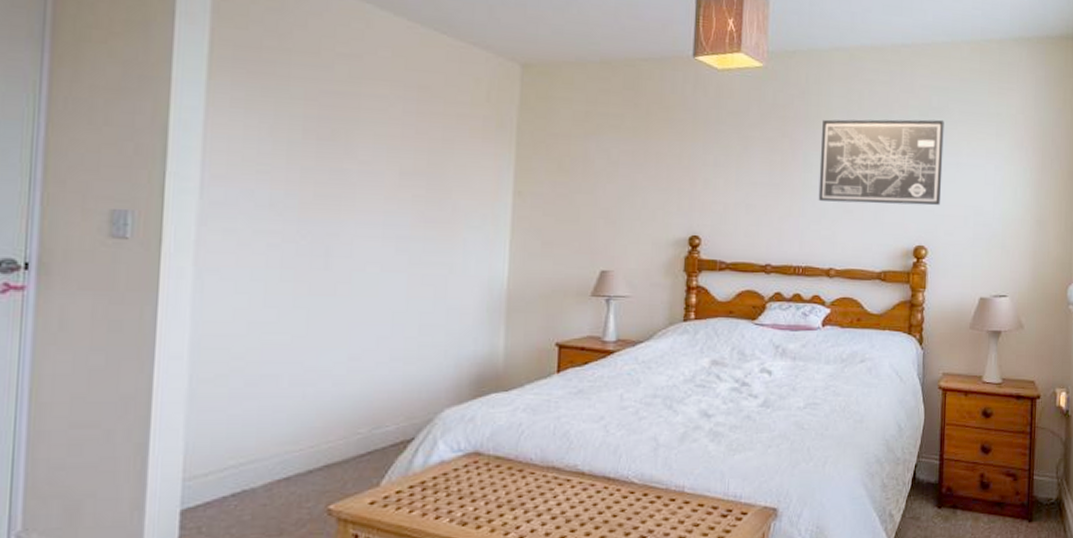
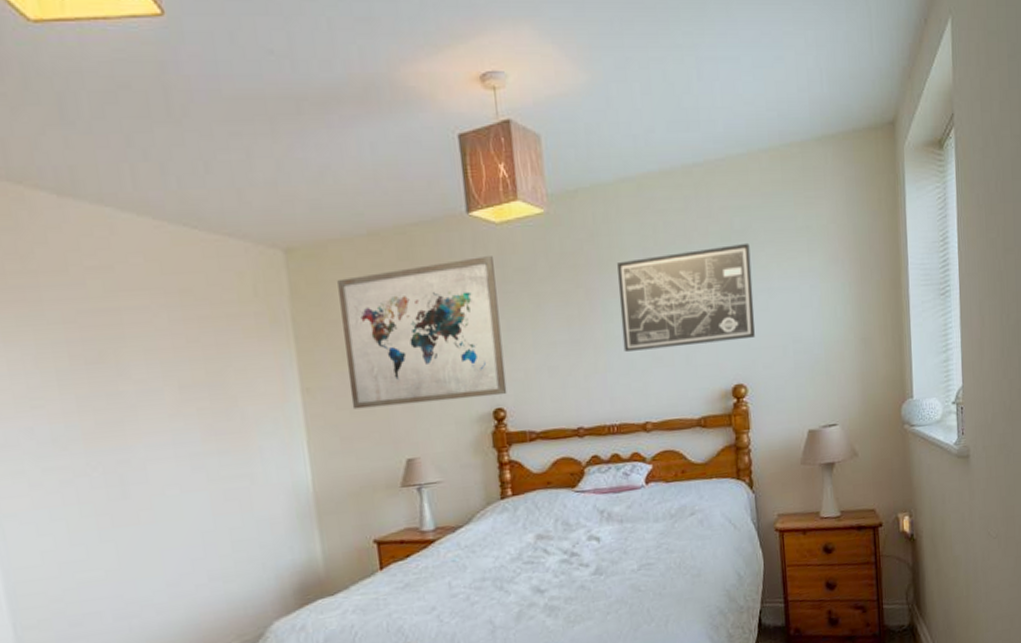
wall art: none [558,96,710,224] -> present [337,256,507,410]

